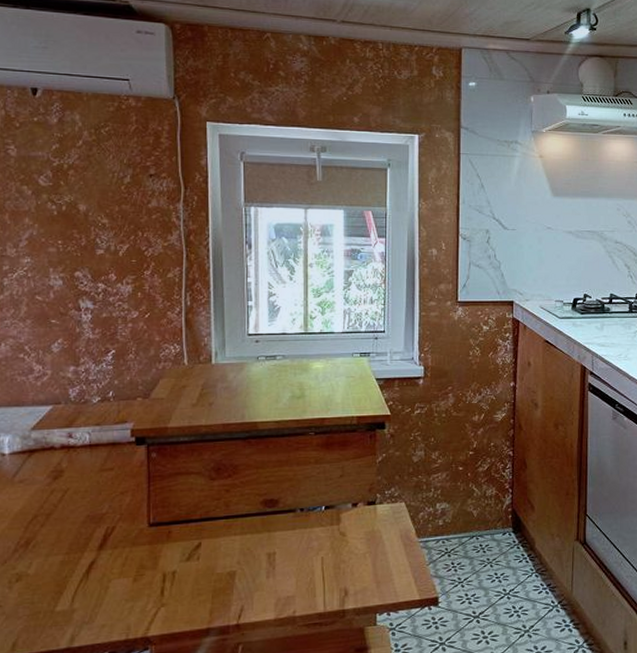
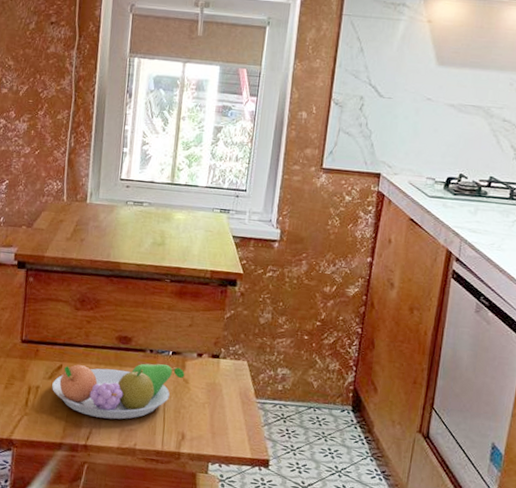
fruit bowl: none [191,520,341,592] -> present [52,363,185,420]

